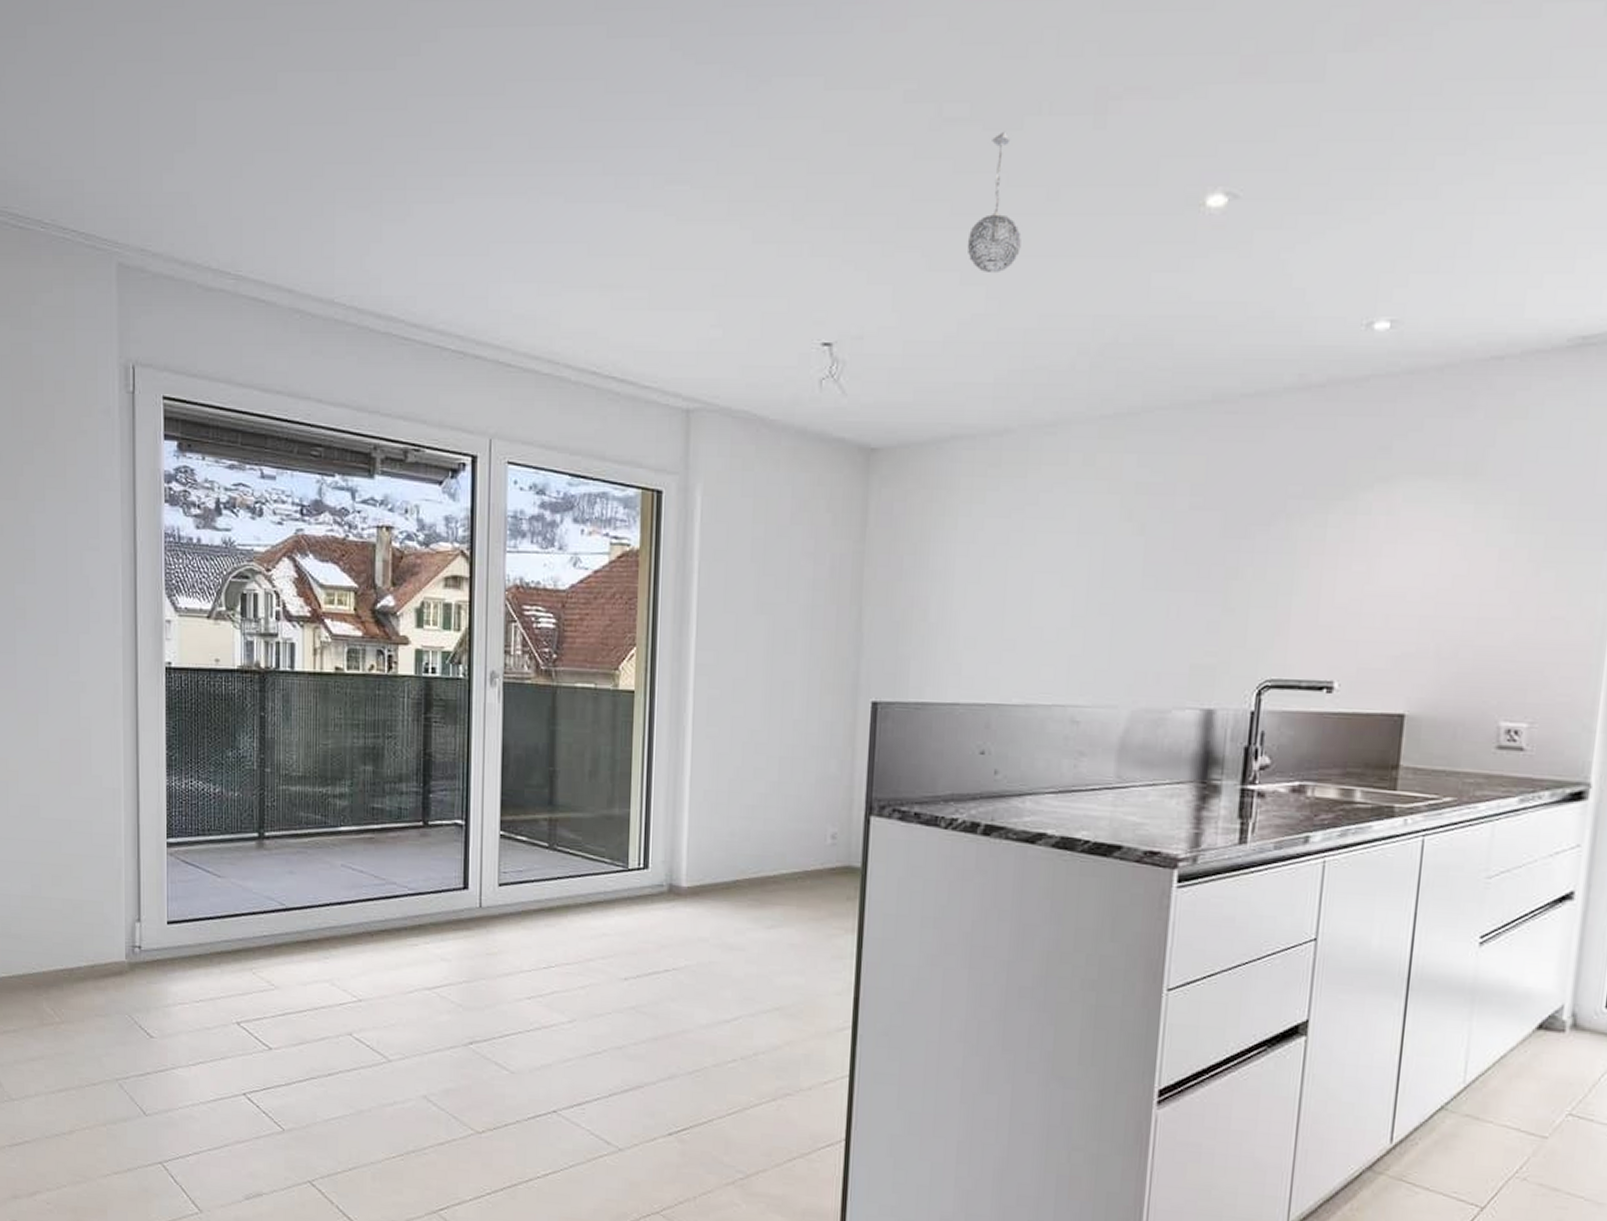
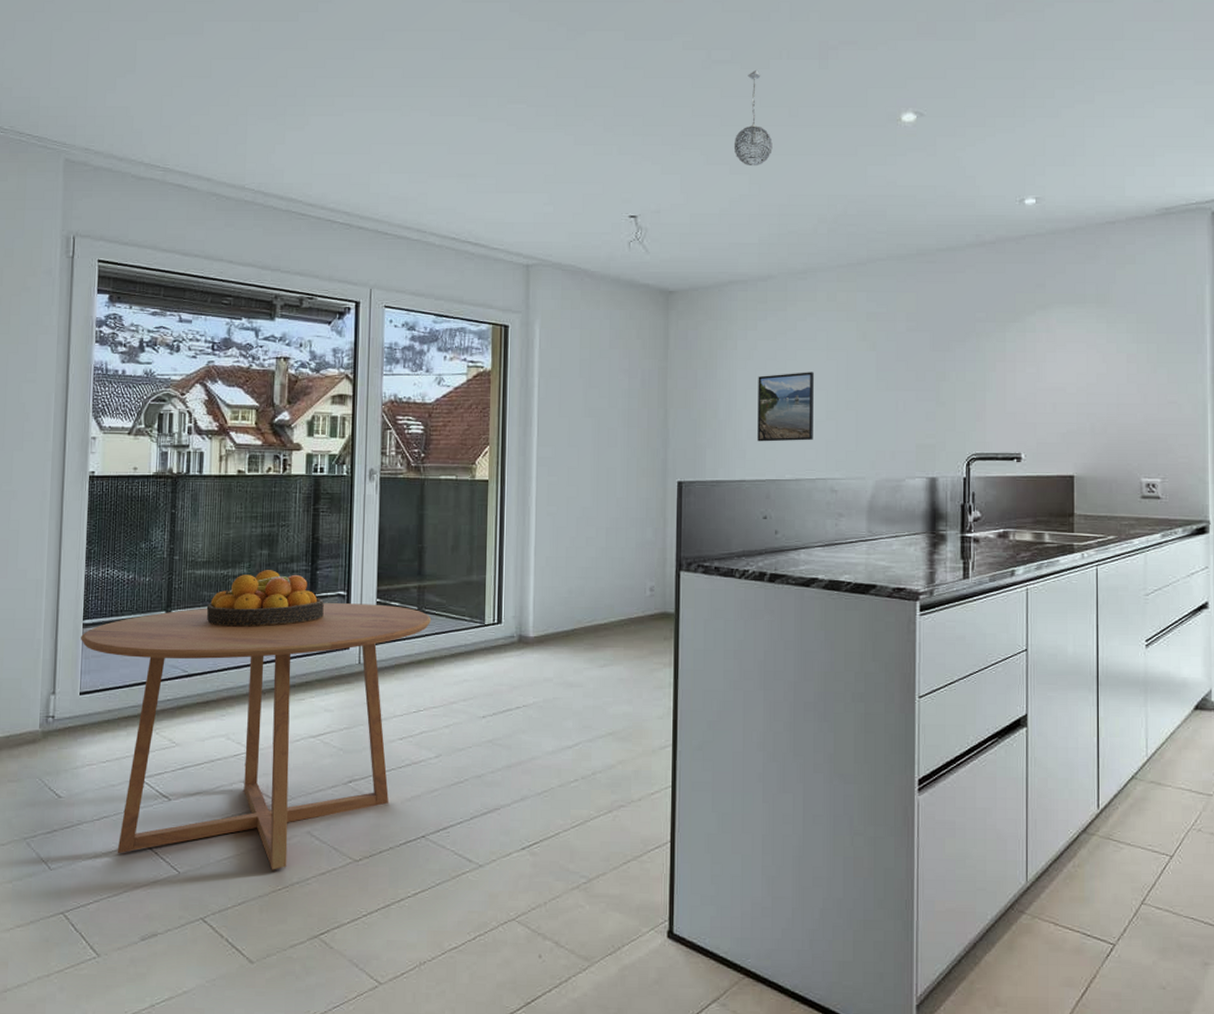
dining table: none [165,831,565,1136] -> present [81,603,432,870]
fruit bowl: none [304,789,438,858] -> present [206,570,324,627]
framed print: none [978,562,1058,655] -> present [757,372,814,442]

